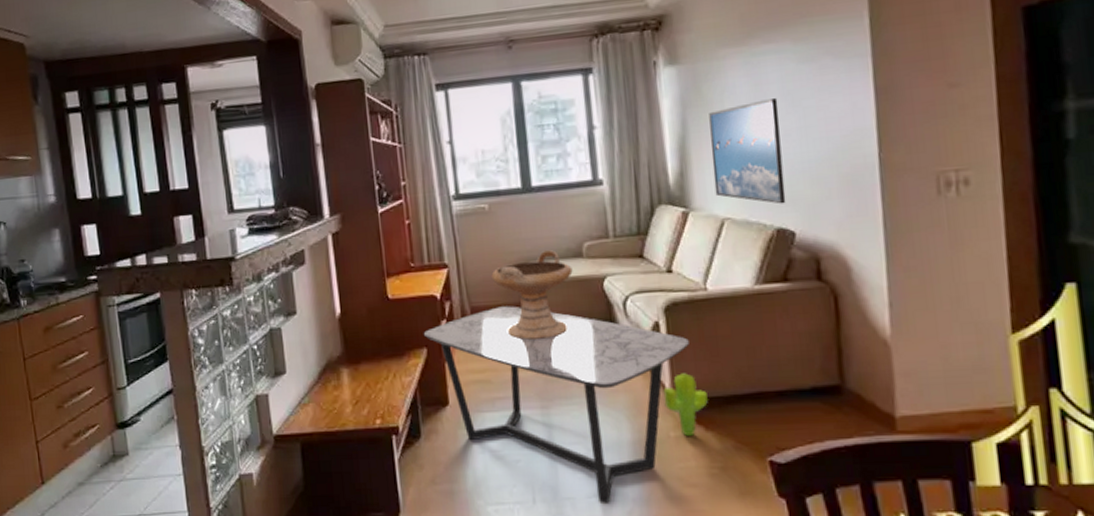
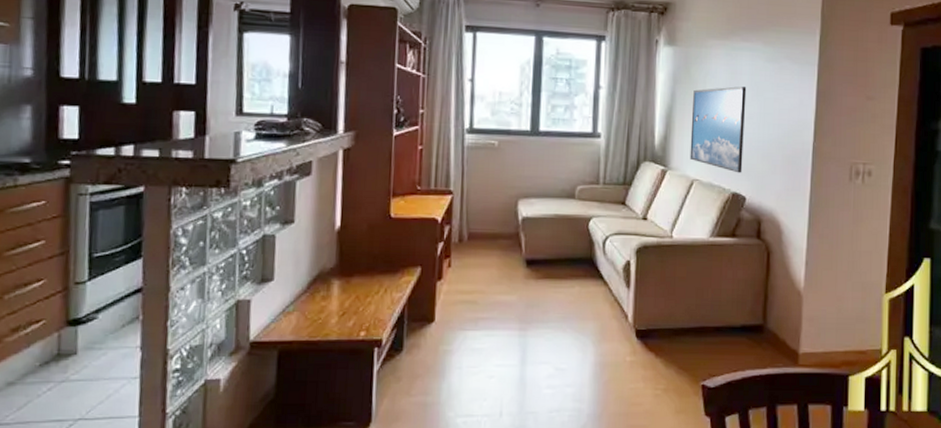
coffee table: present [423,306,689,503] -> none [419,235,652,418]
decorative bowl: present [491,250,573,340] -> none [491,189,565,267]
decorative plant: present [663,373,708,437] -> none [625,307,661,362]

